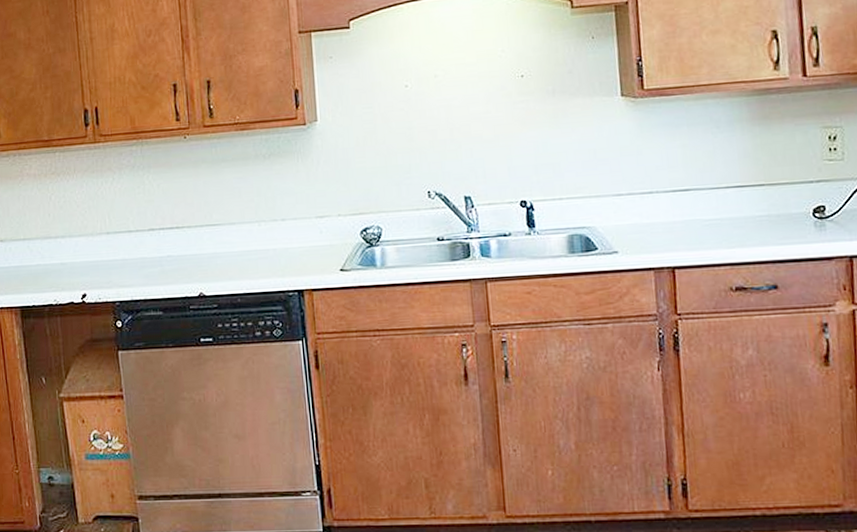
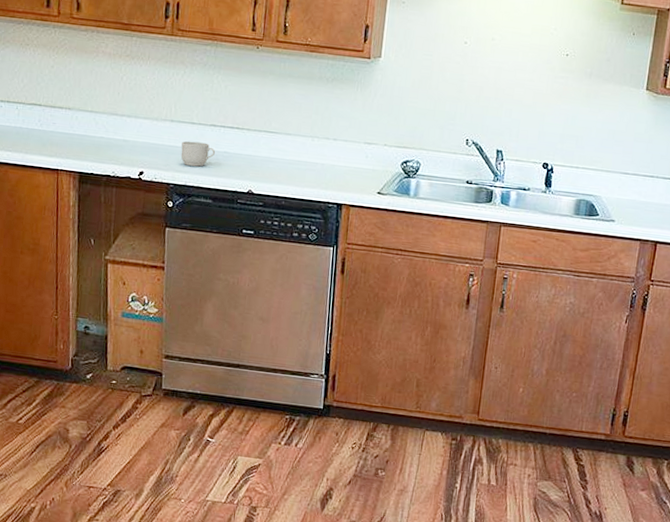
mug: none [121,250,159,278] -> present [181,141,216,167]

